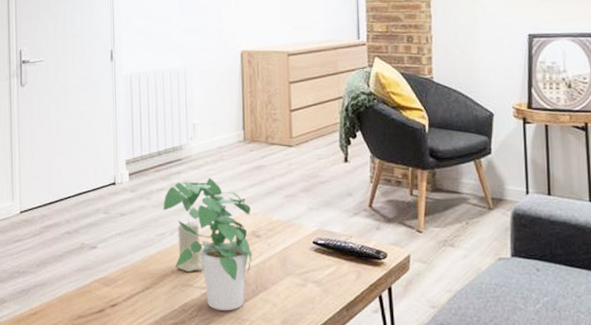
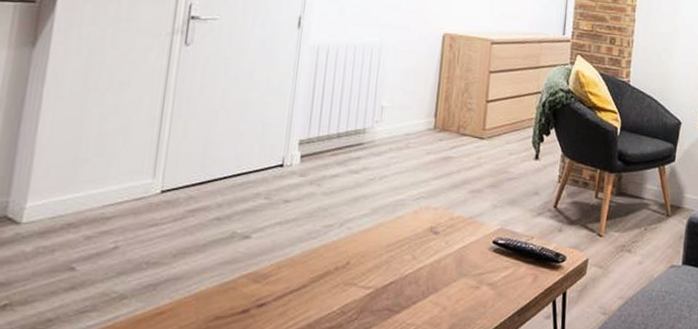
potted plant: present [163,177,252,310] -> none [335,166,432,313]
candle: present [178,220,203,272] -> none [342,211,374,269]

